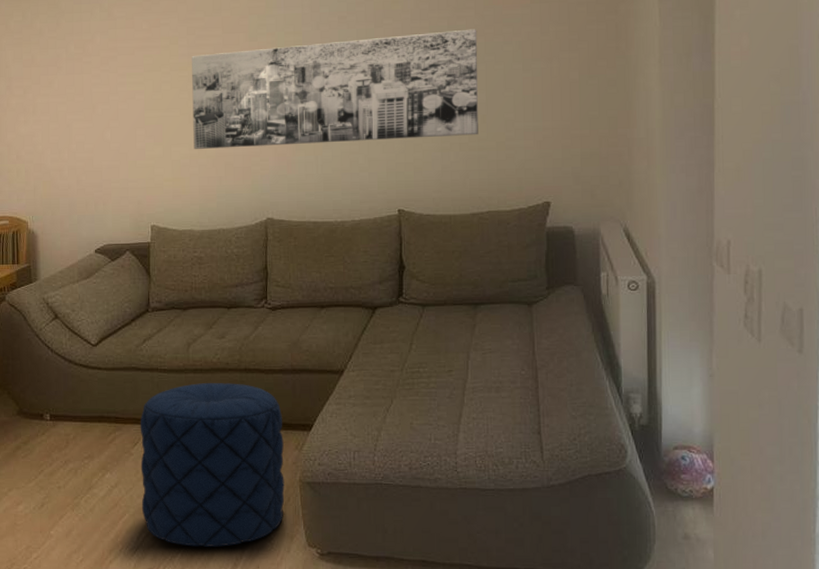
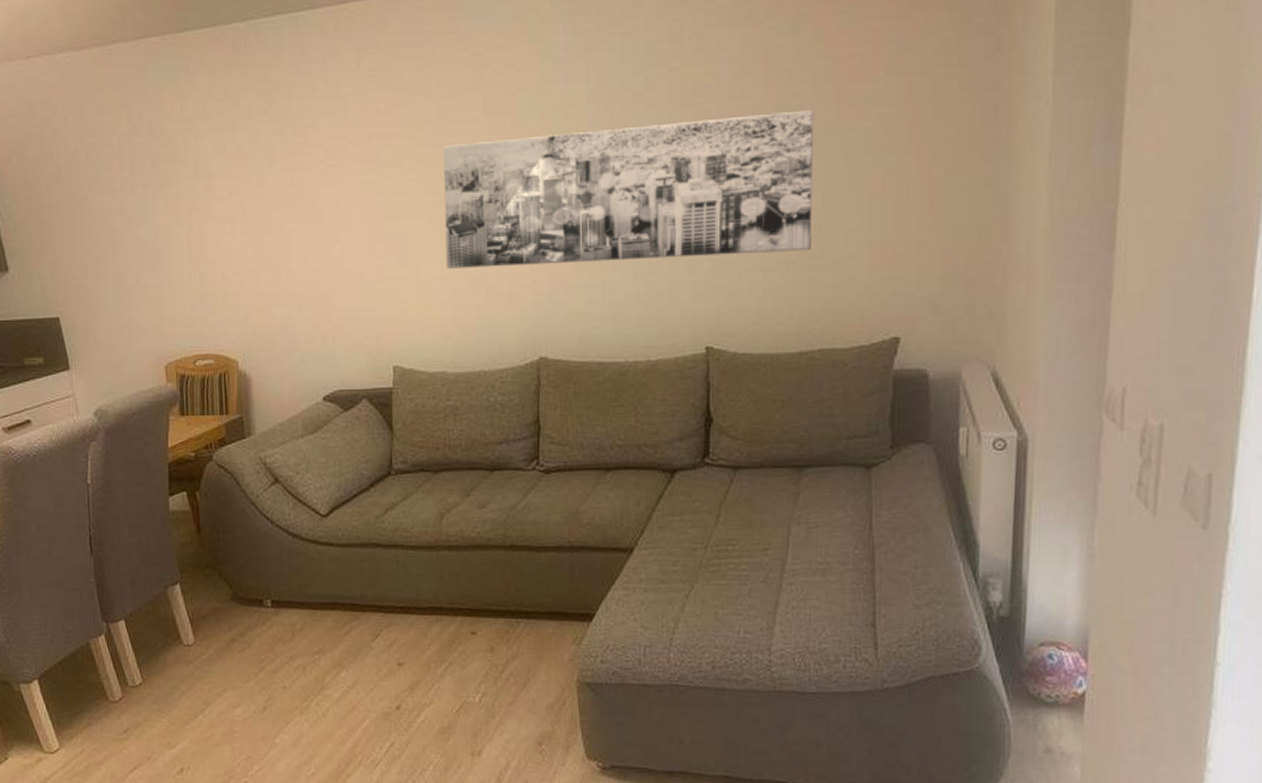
pouf: present [140,383,285,547] -> none [381,563,559,759]

